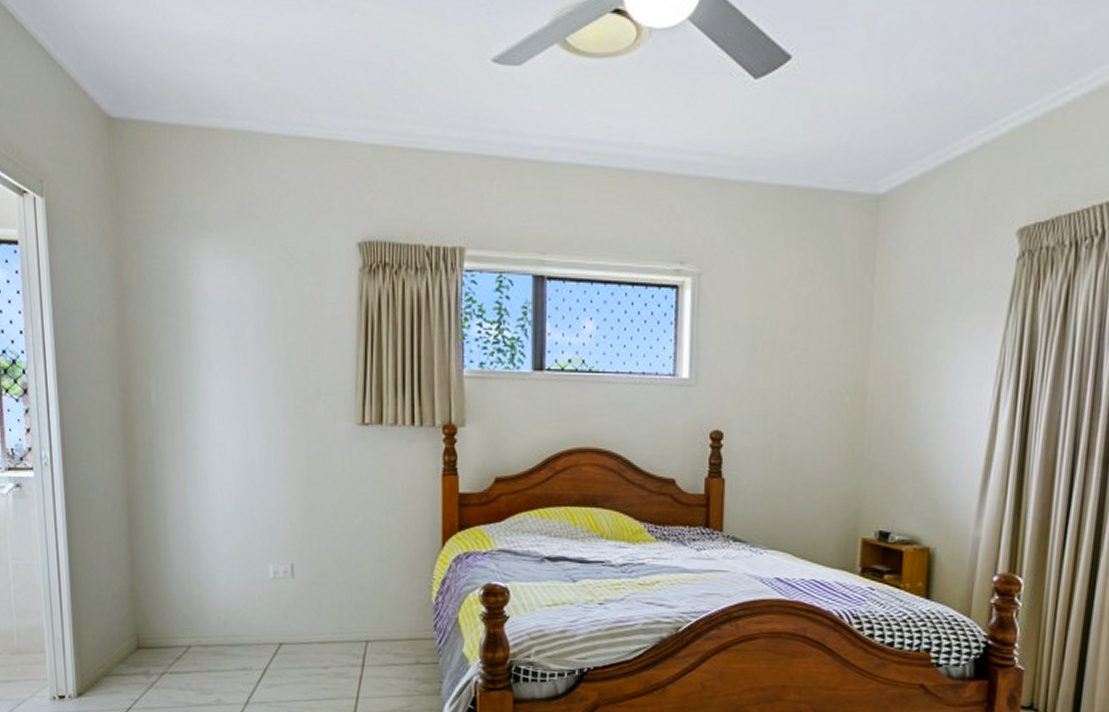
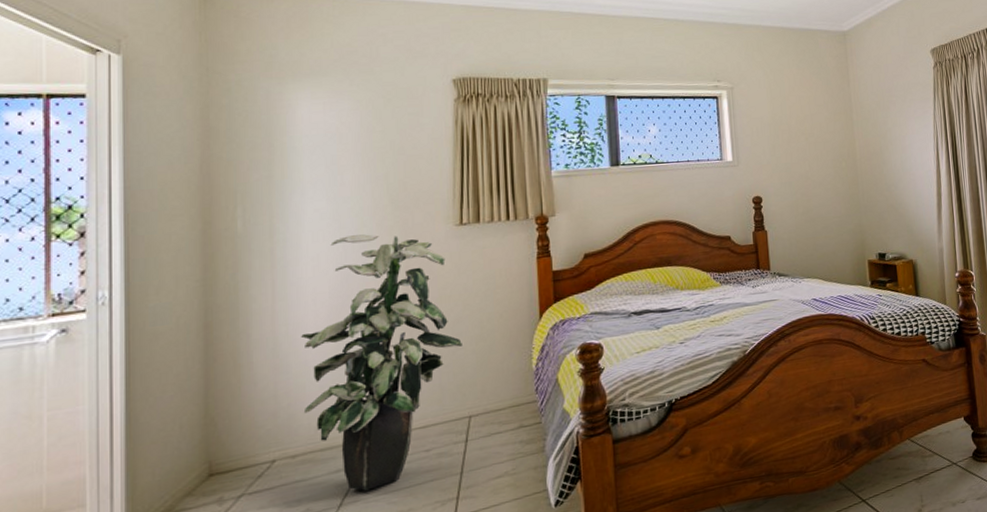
indoor plant: none [210,423,361,695] -> present [301,234,462,491]

